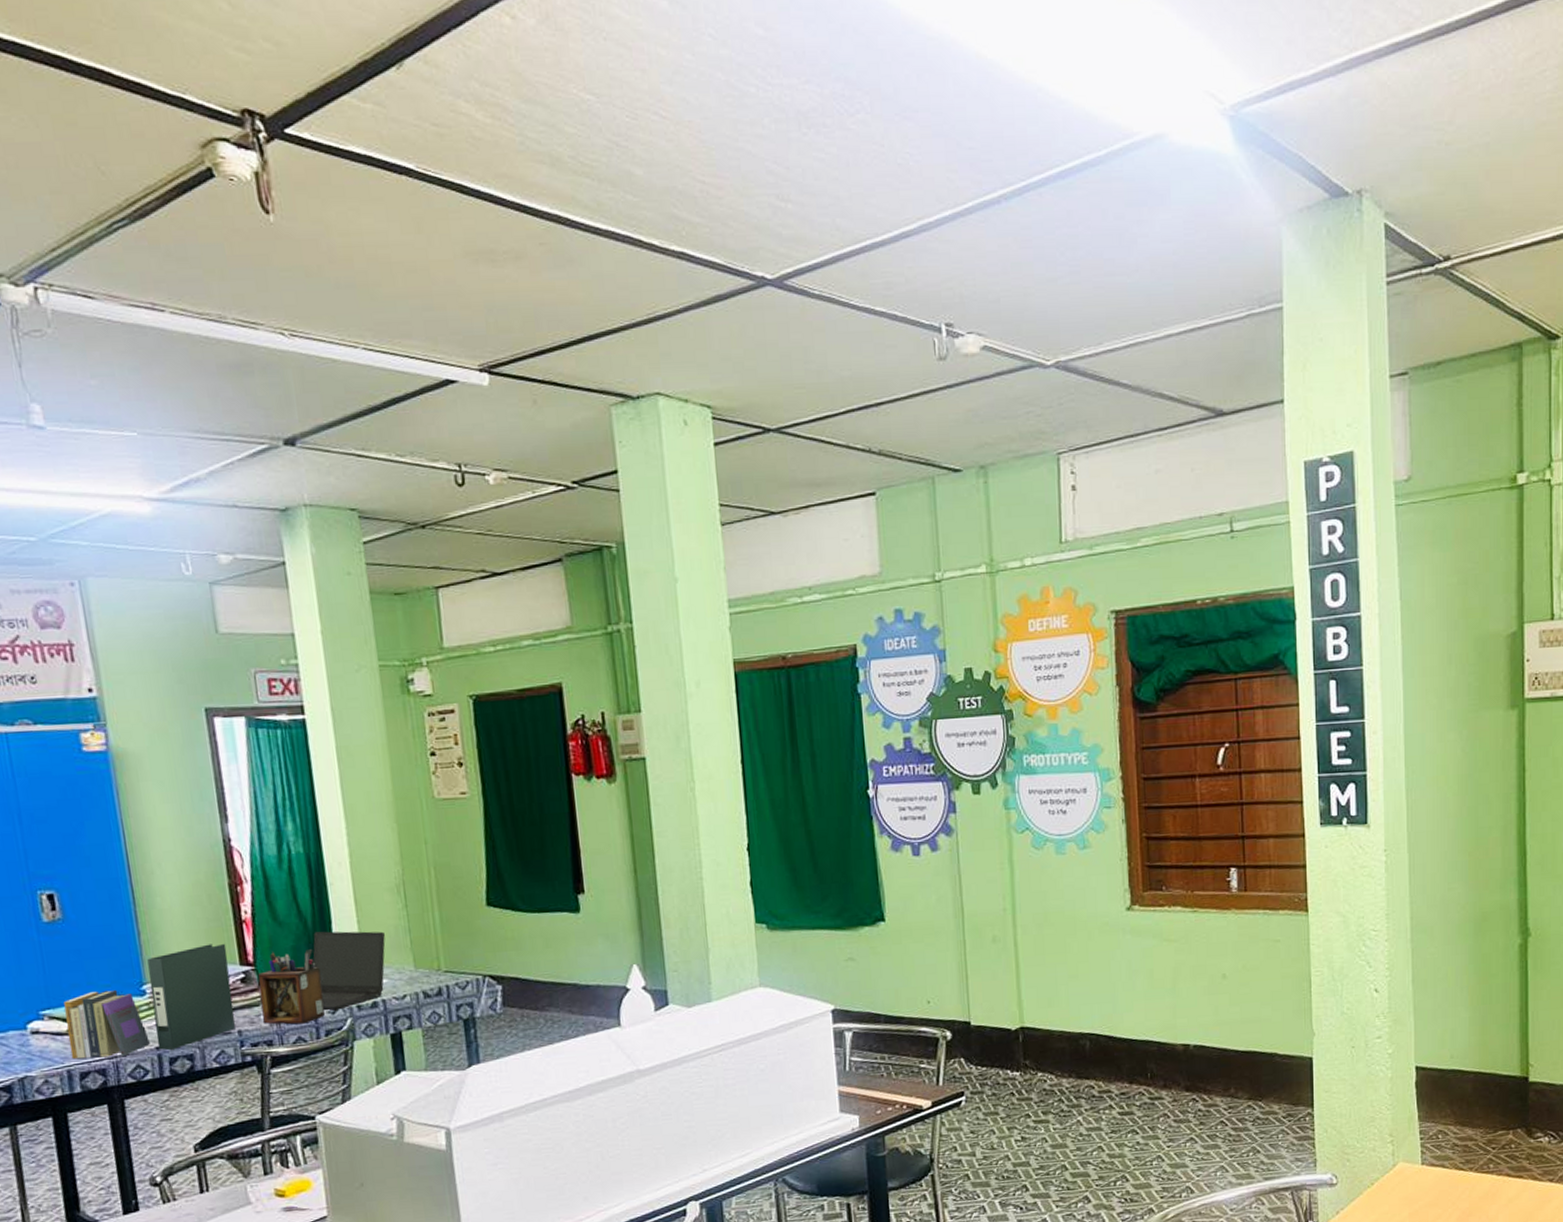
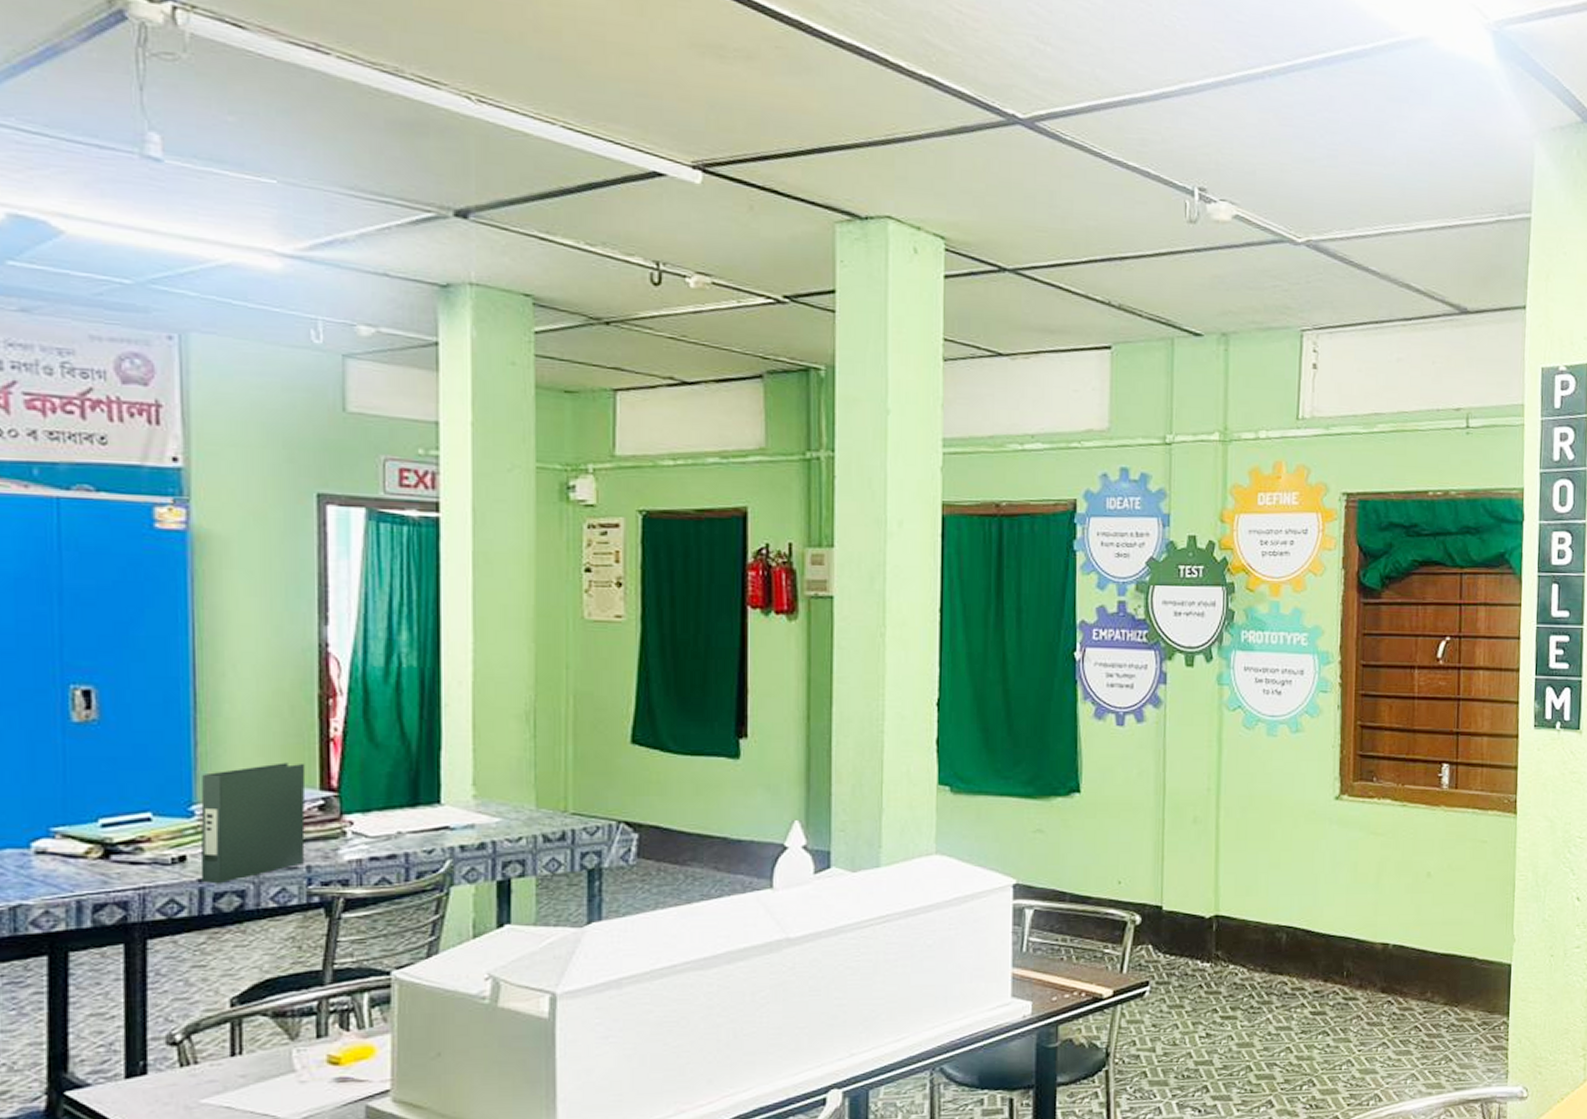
books: present [64,990,150,1060] -> none [84,809,191,888]
desk organizer: present [257,949,325,1025] -> none [339,777,420,863]
laptop: present [312,931,386,1011] -> none [412,758,504,850]

